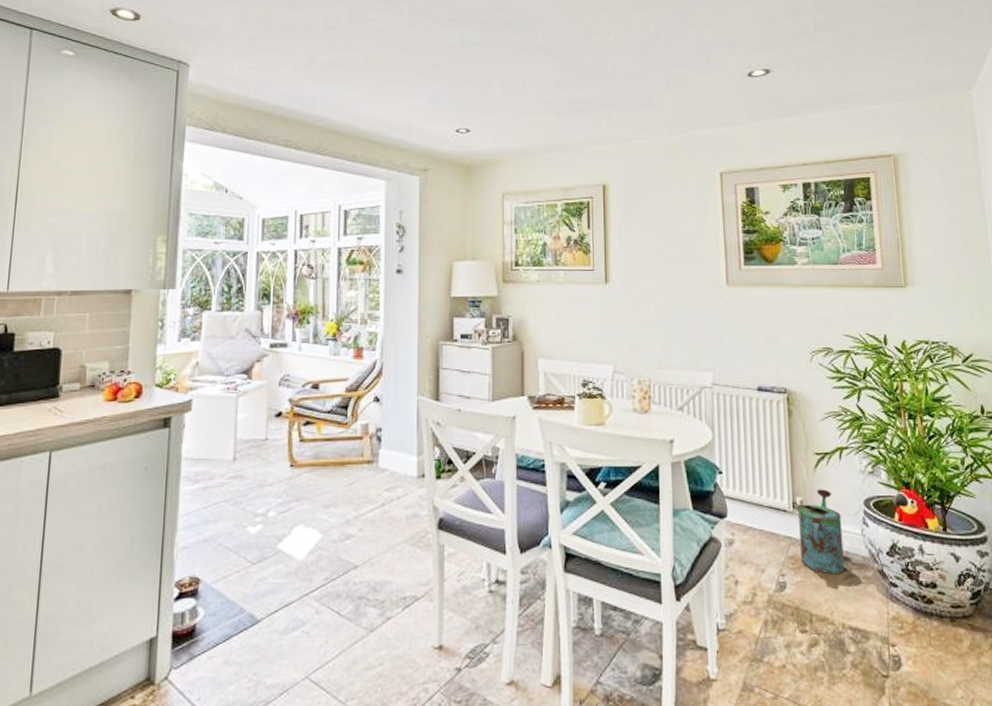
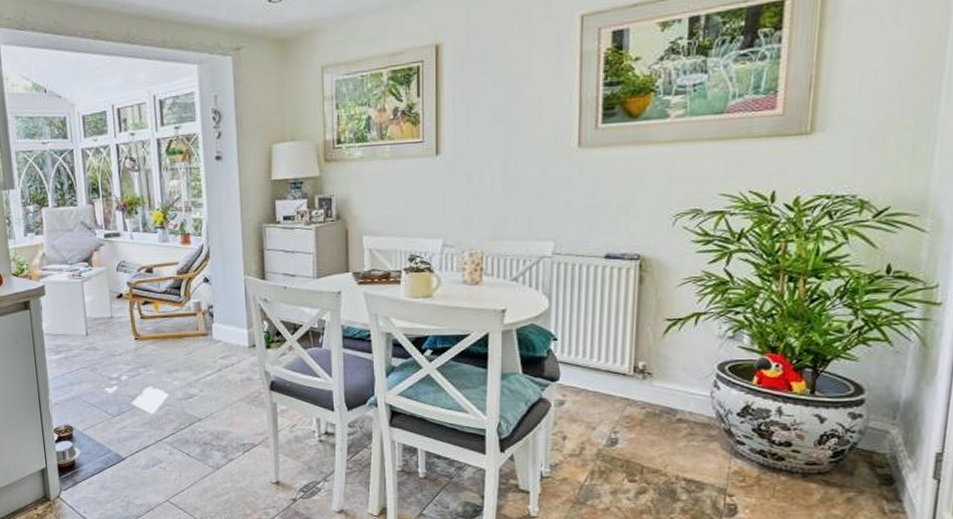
watering can: present [797,489,845,573] -> none [636,354,689,431]

